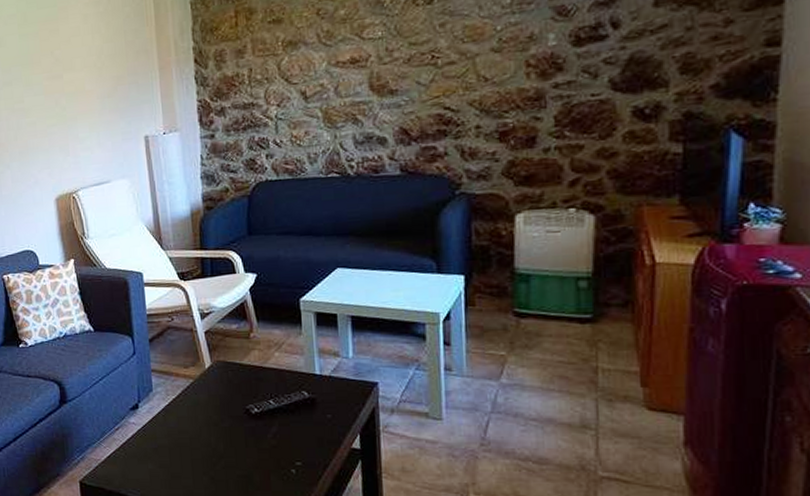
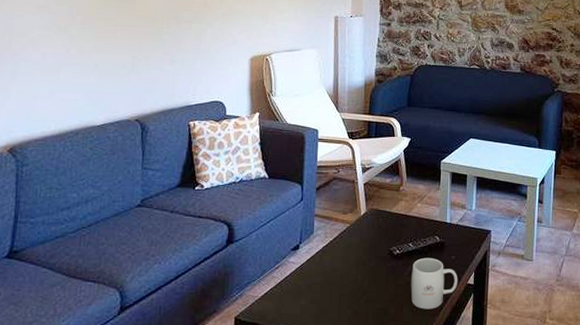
mug: none [276,416,339,478] -> present [411,257,458,310]

